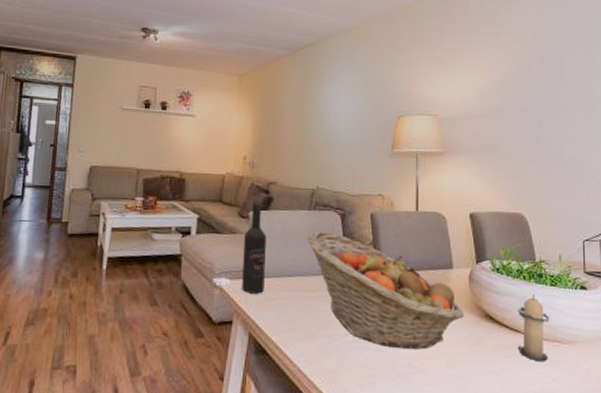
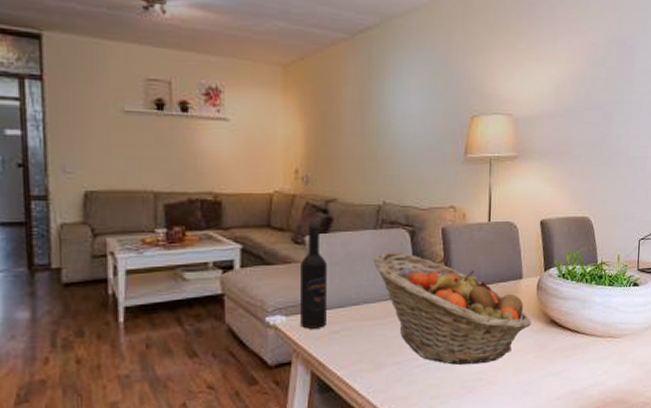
candle: present [517,295,550,362] -> none [577,296,606,358]

